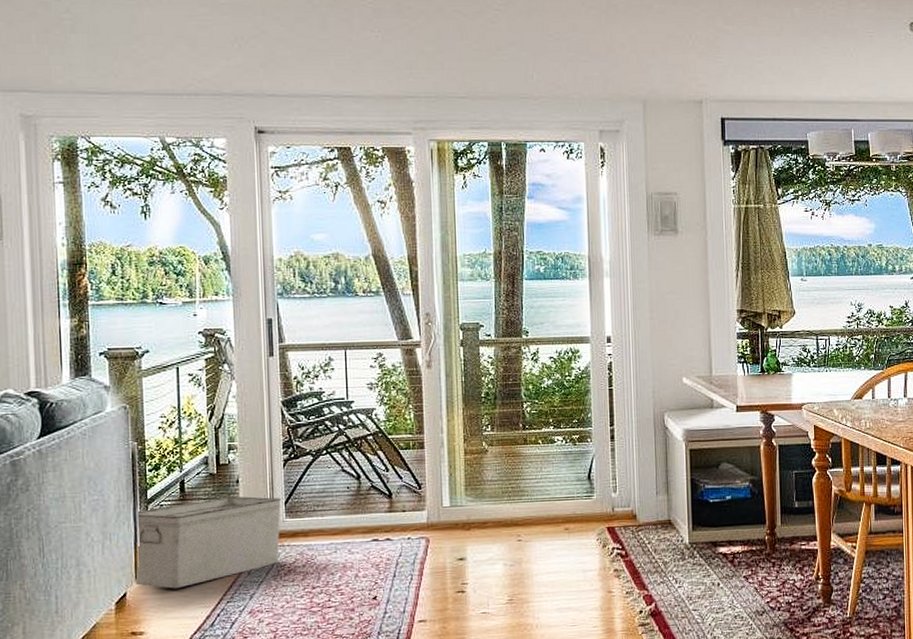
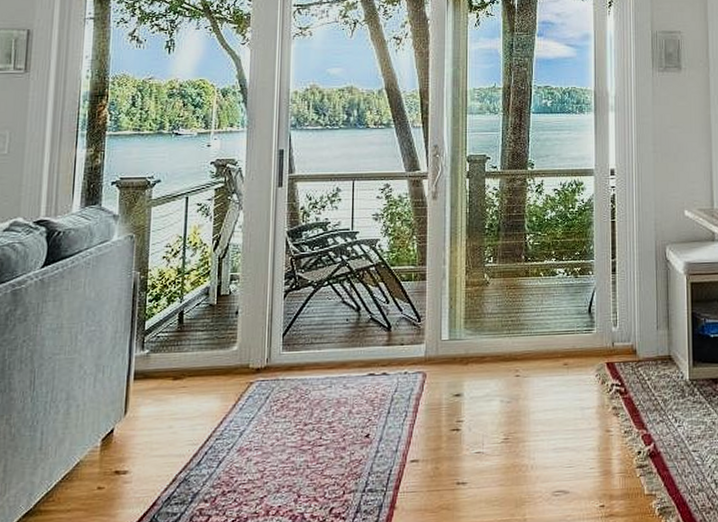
storage bin: present [134,496,282,589] -> none [123,327,280,425]

